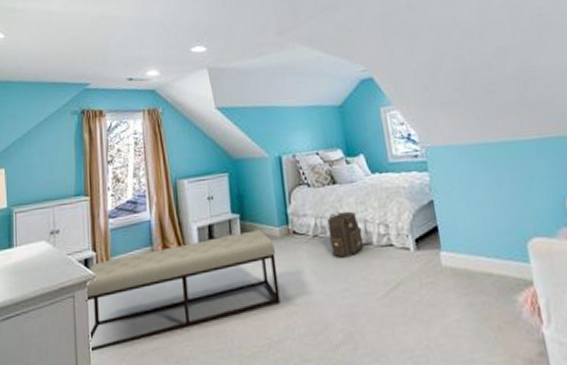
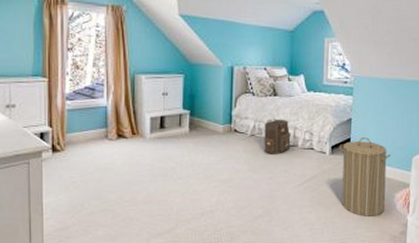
bench: present [85,229,280,352] -> none [40,125,218,209]
laundry hamper: none [425,222,508,333] -> present [339,136,391,216]

